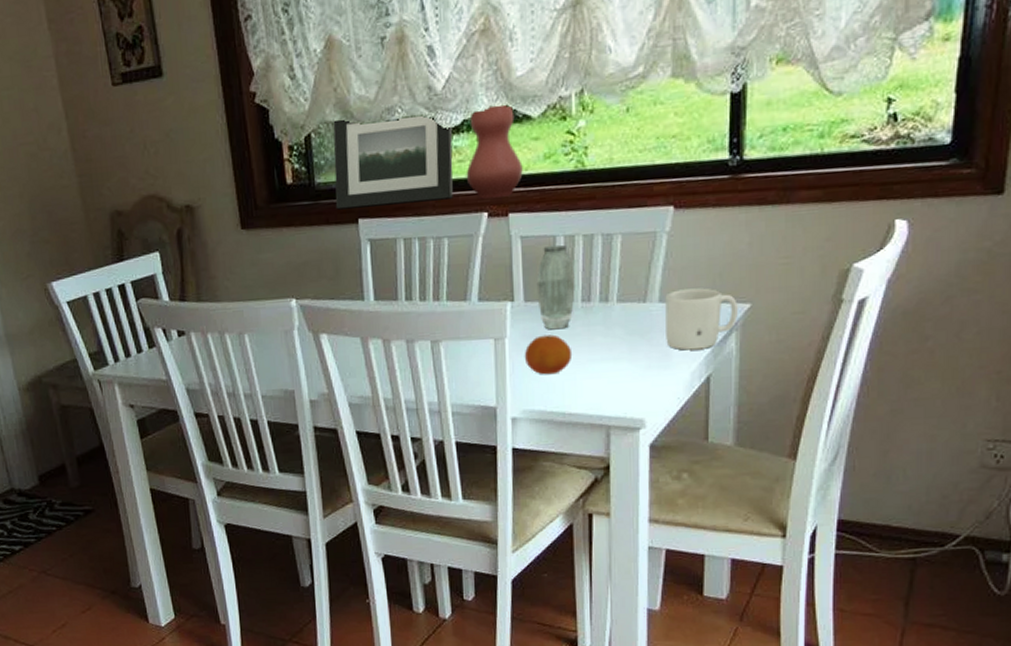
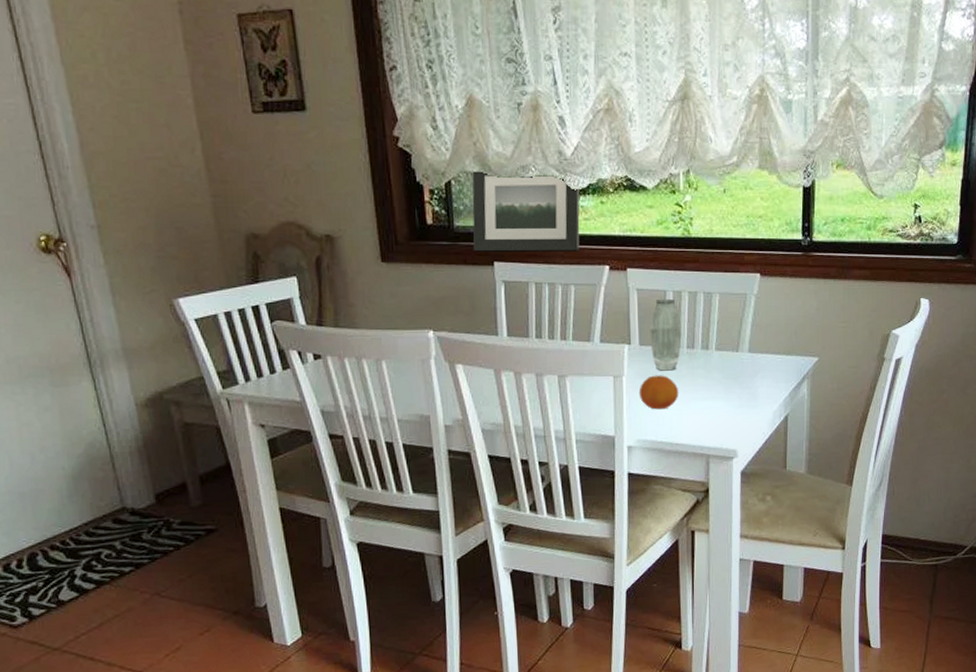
vase: present [466,104,523,200] -> none [591,174,639,255]
mug: present [665,288,738,351] -> none [753,342,809,393]

